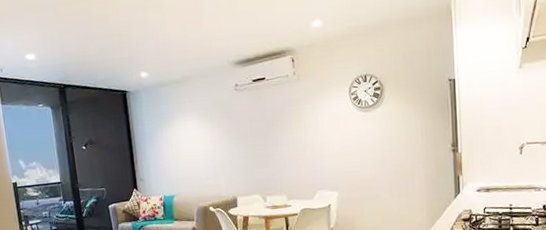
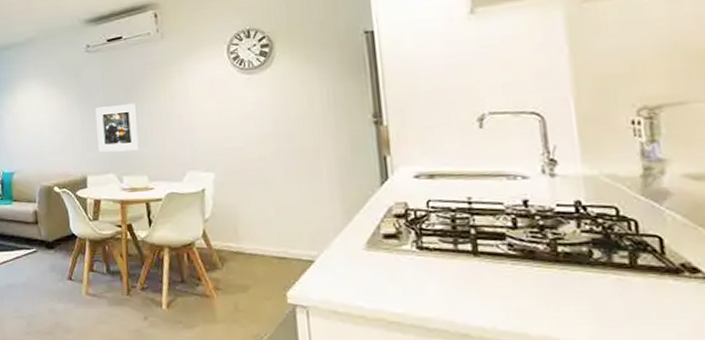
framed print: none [243,134,281,177] -> present [95,102,140,153]

